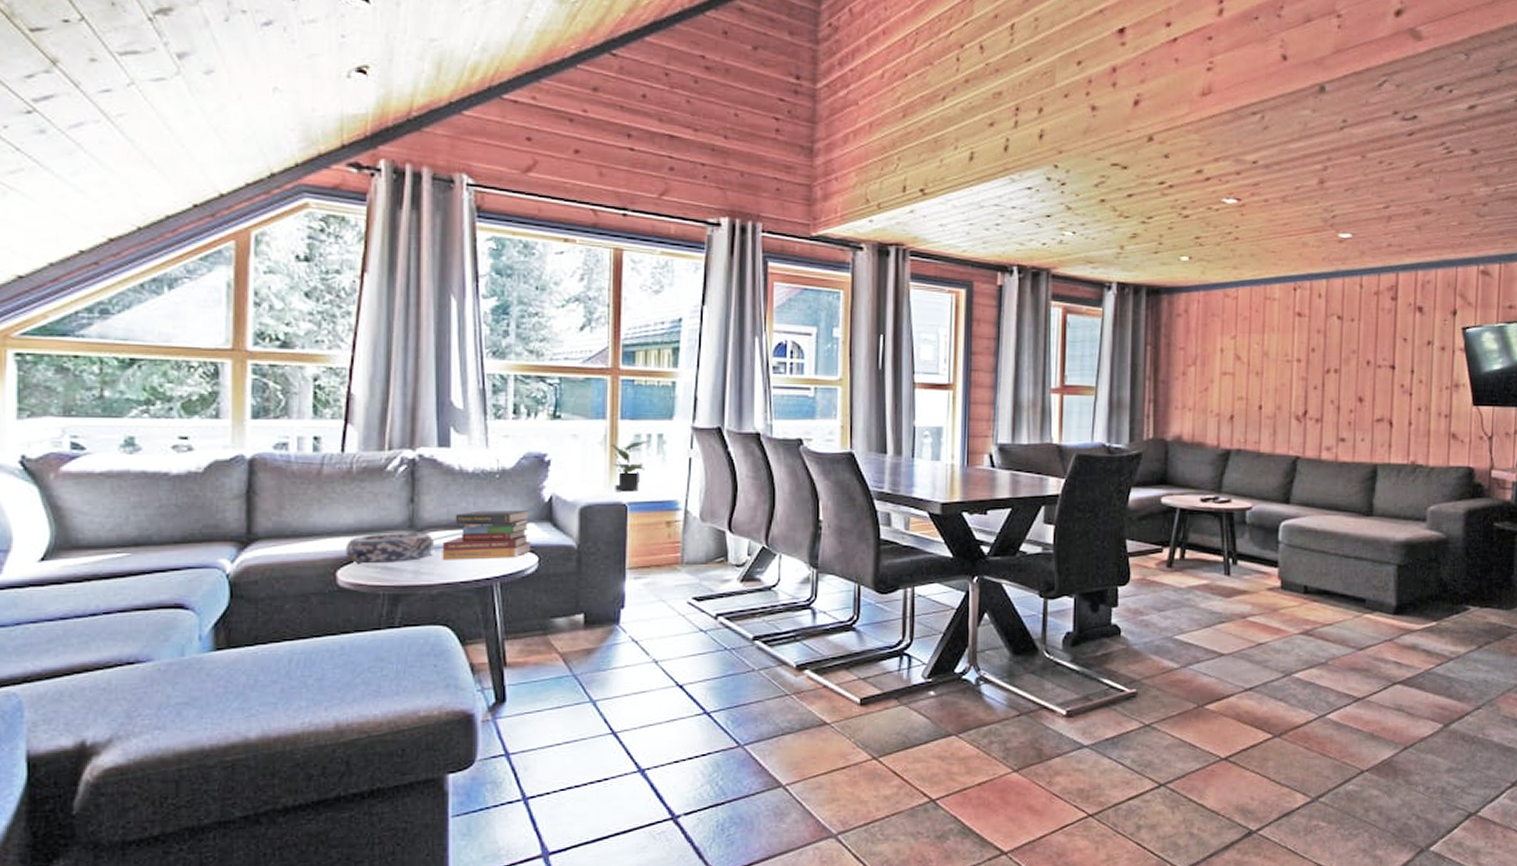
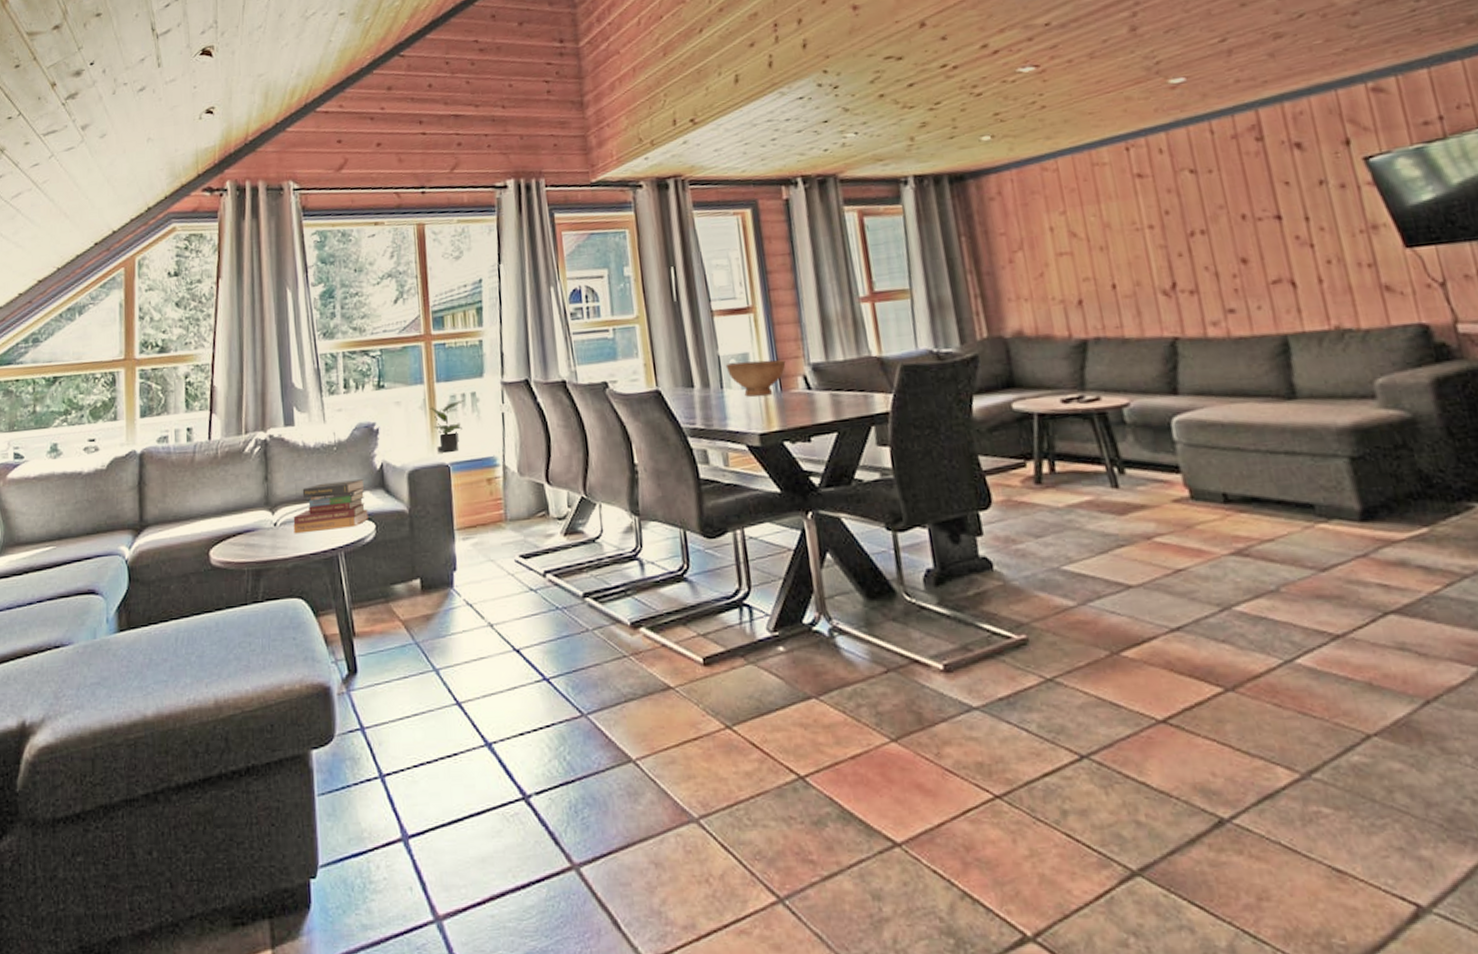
decorative bowl: present [345,532,435,564] -> none [215,508,288,543]
bowl: none [919,435,976,470] -> present [725,359,786,398]

